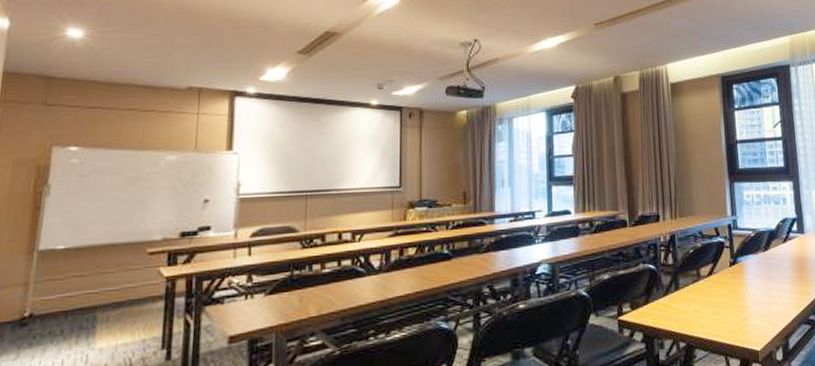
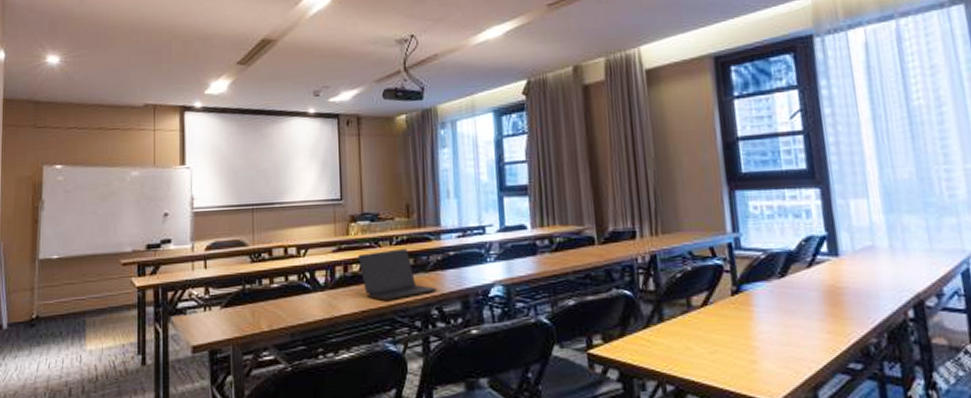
laptop: none [414,232,489,283] -> present [357,248,437,302]

